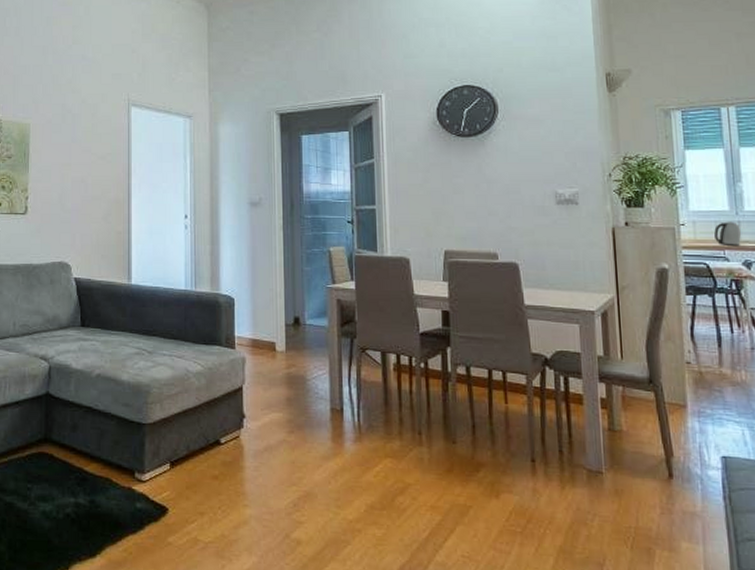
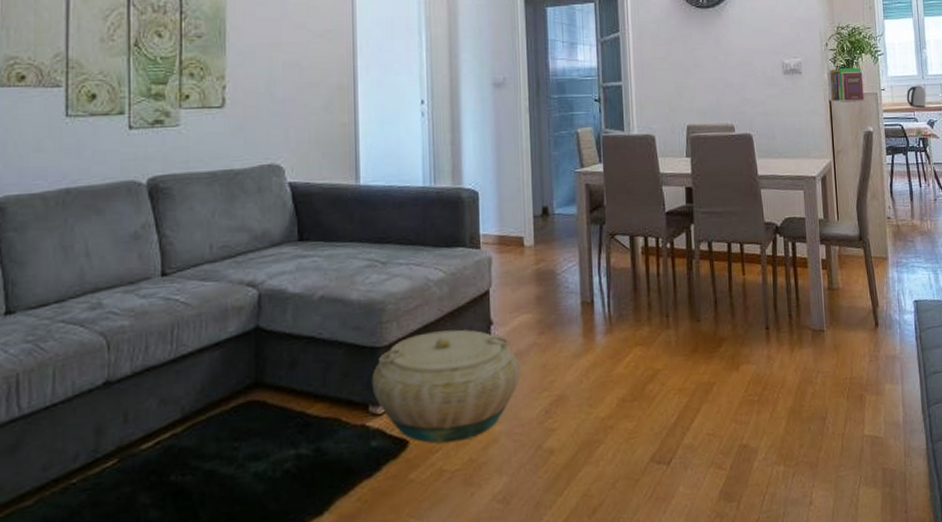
basket: none [137,417,270,517] -> present [371,329,520,444]
books: none [610,200,658,235] -> present [827,68,864,102]

